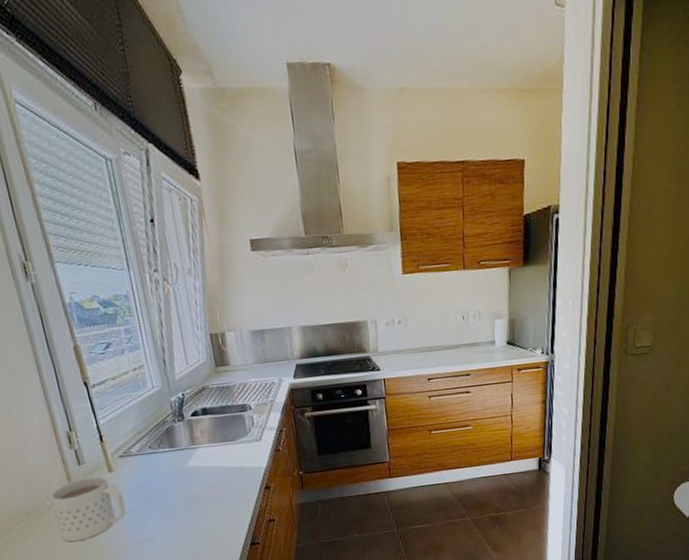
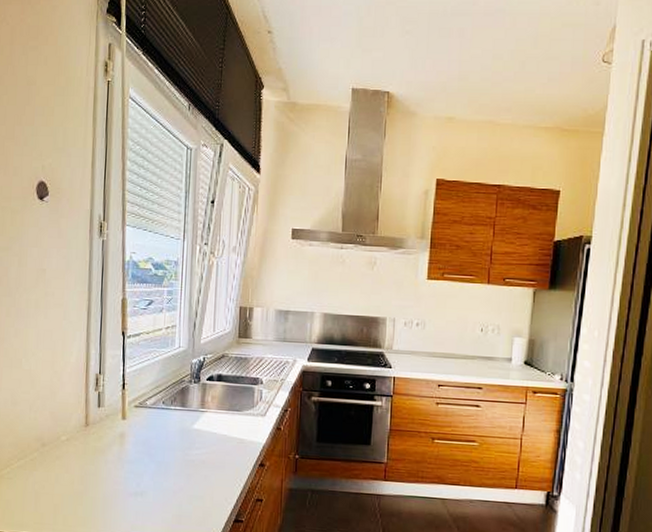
mug: present [50,476,127,542] -> none [65,420,129,482]

